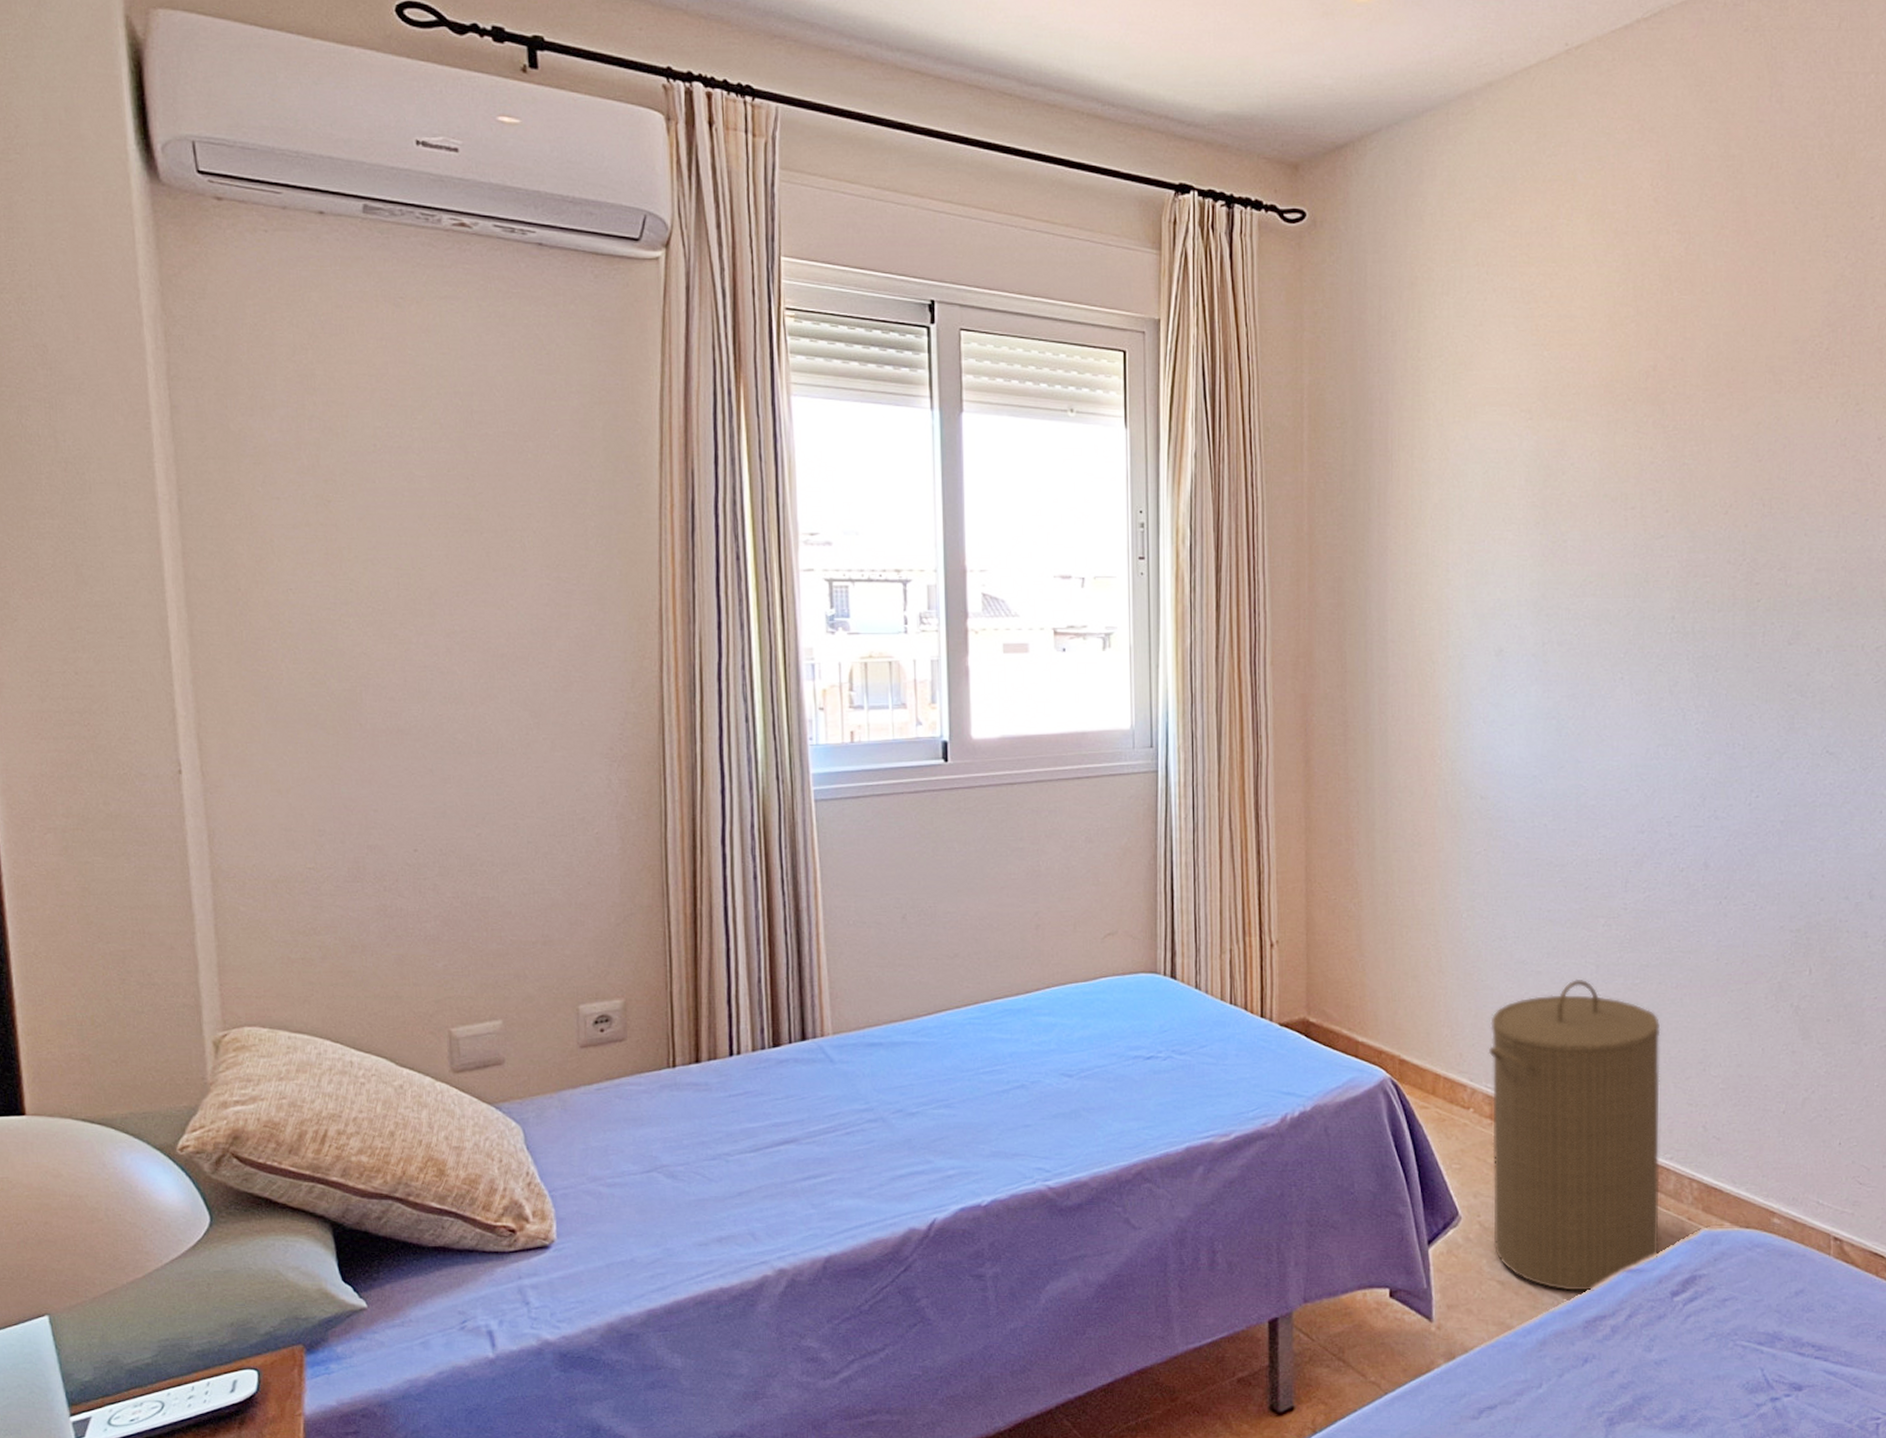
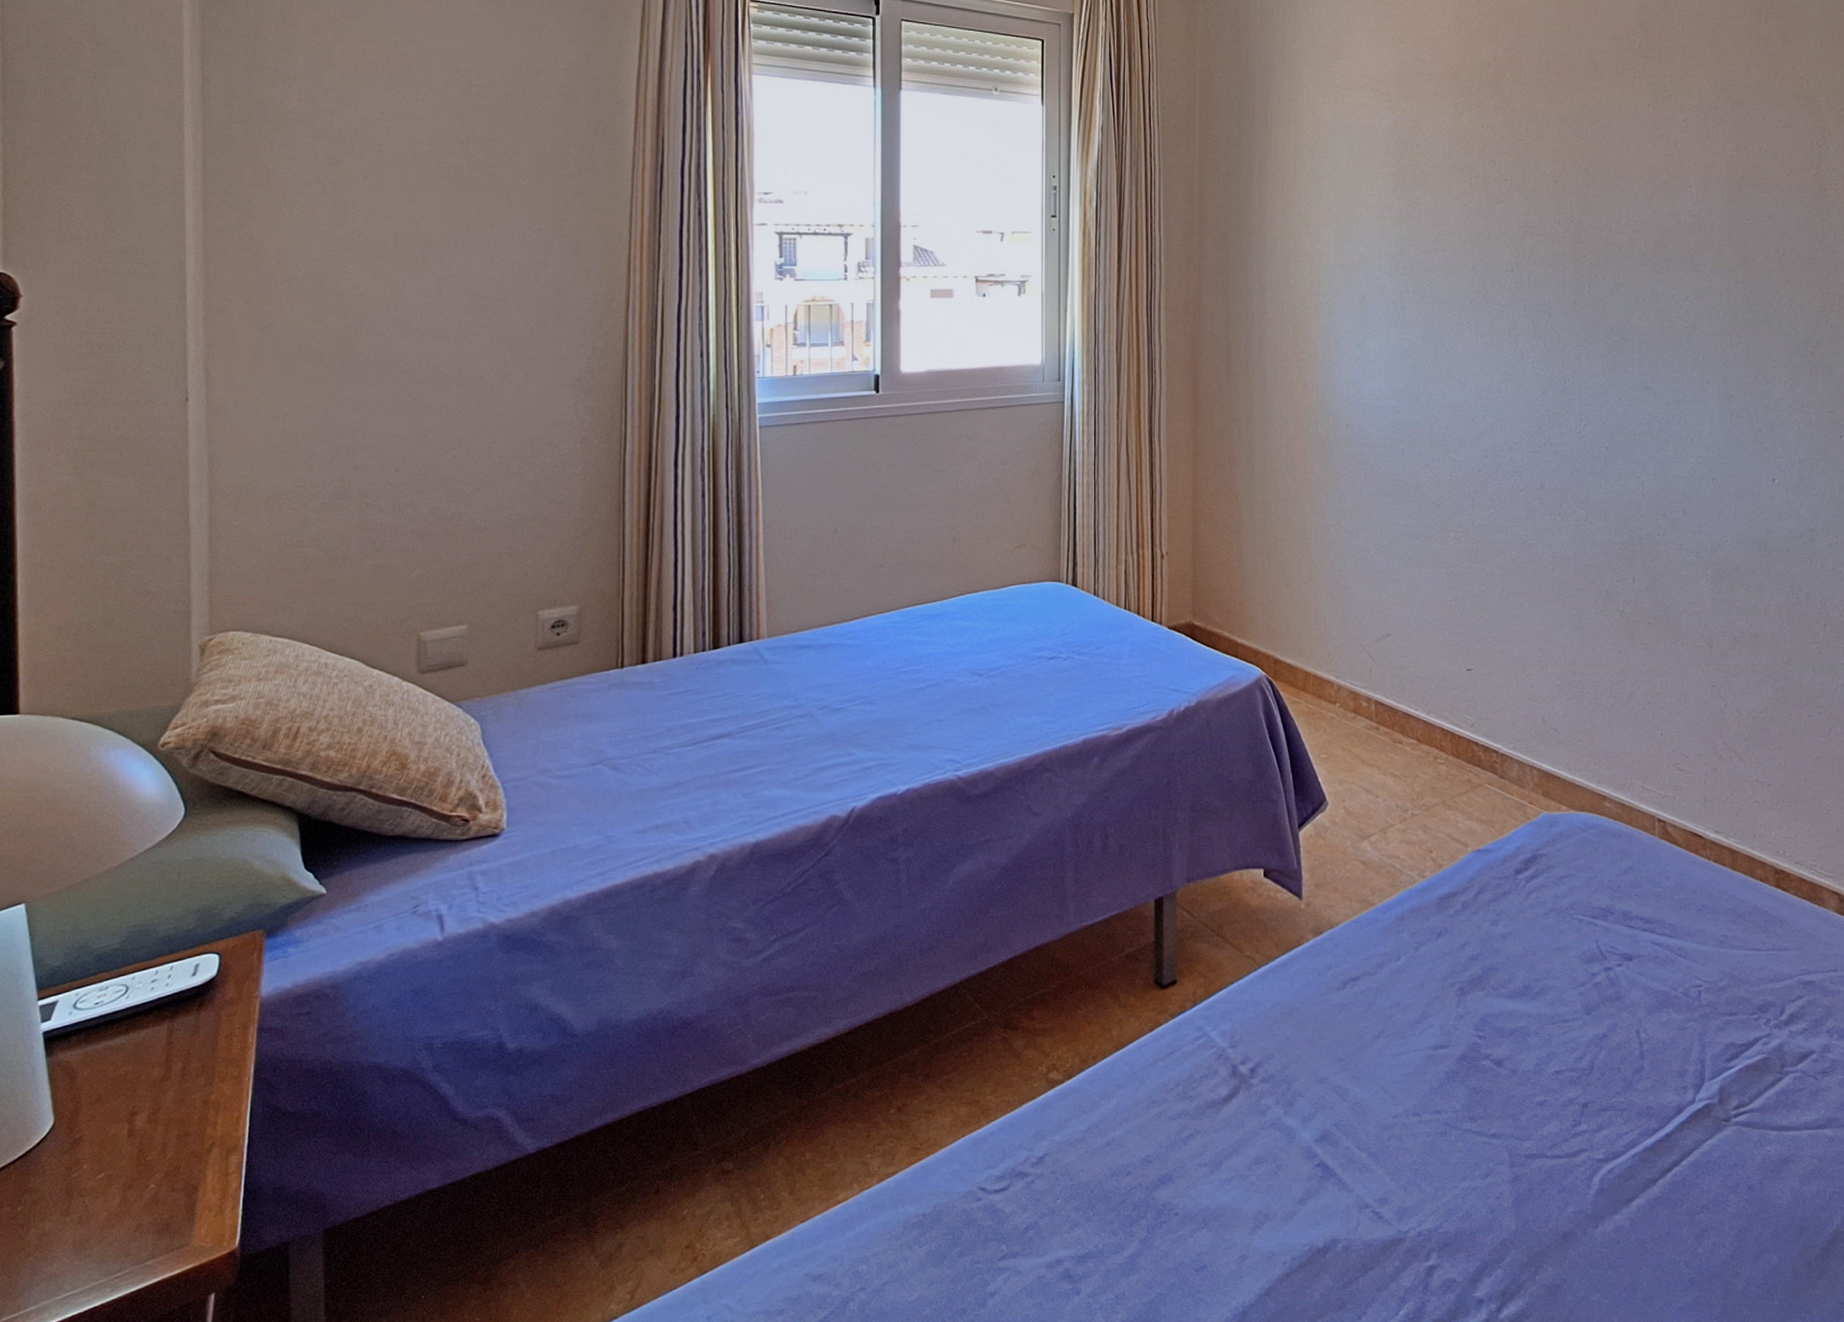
laundry hamper: present [1488,978,1661,1291] -> none [1352,586,1504,870]

